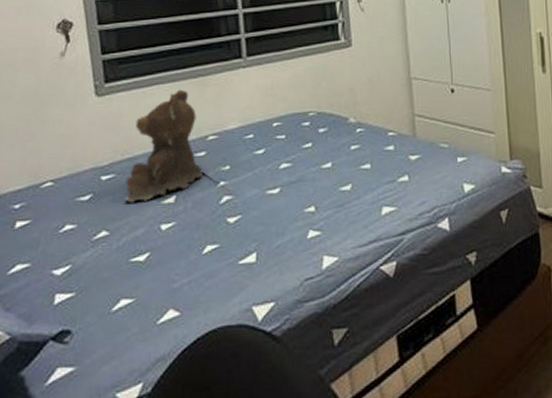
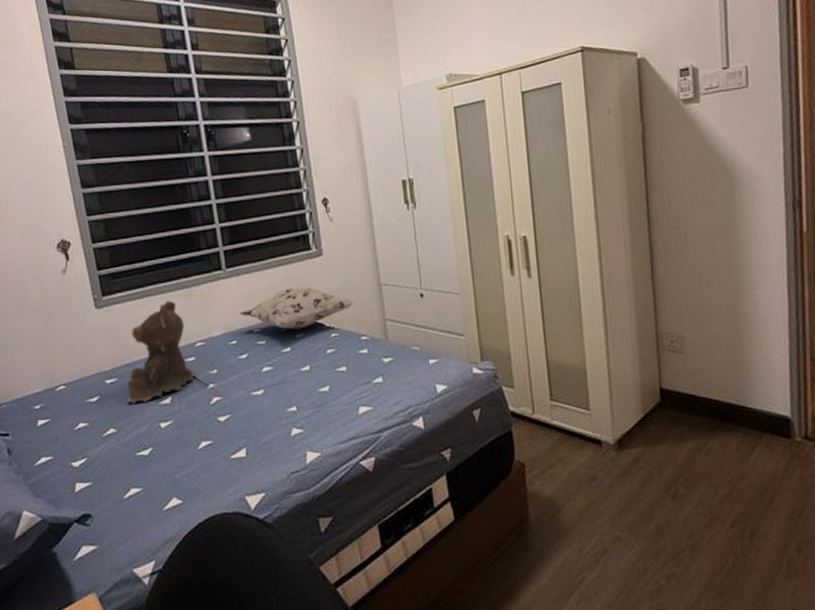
decorative pillow: none [259,78,383,124] -> present [240,287,355,330]

